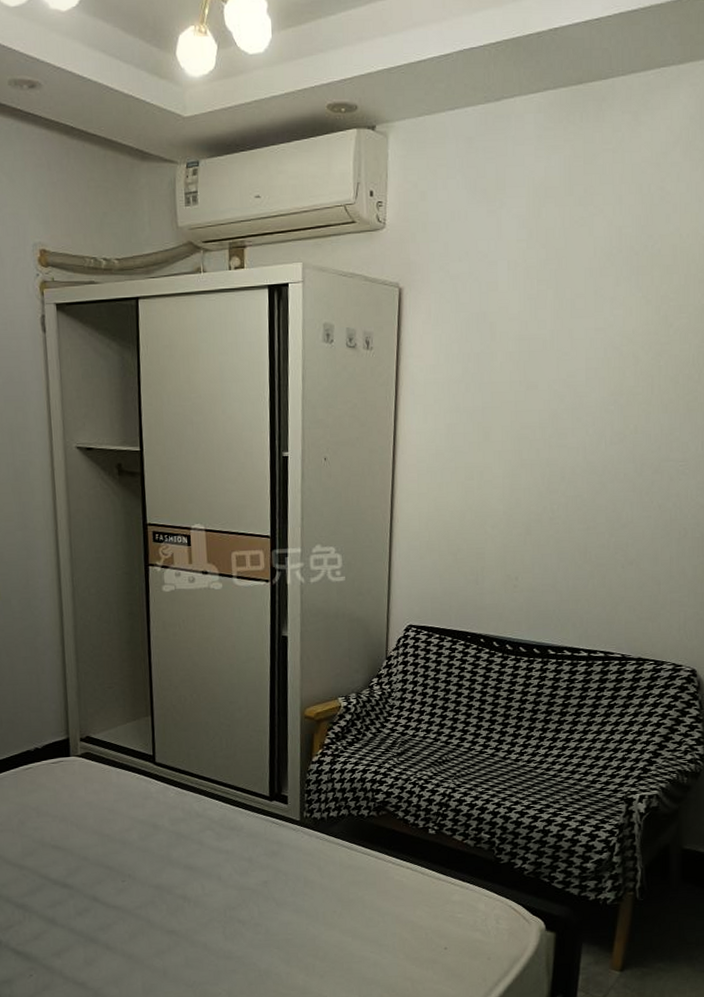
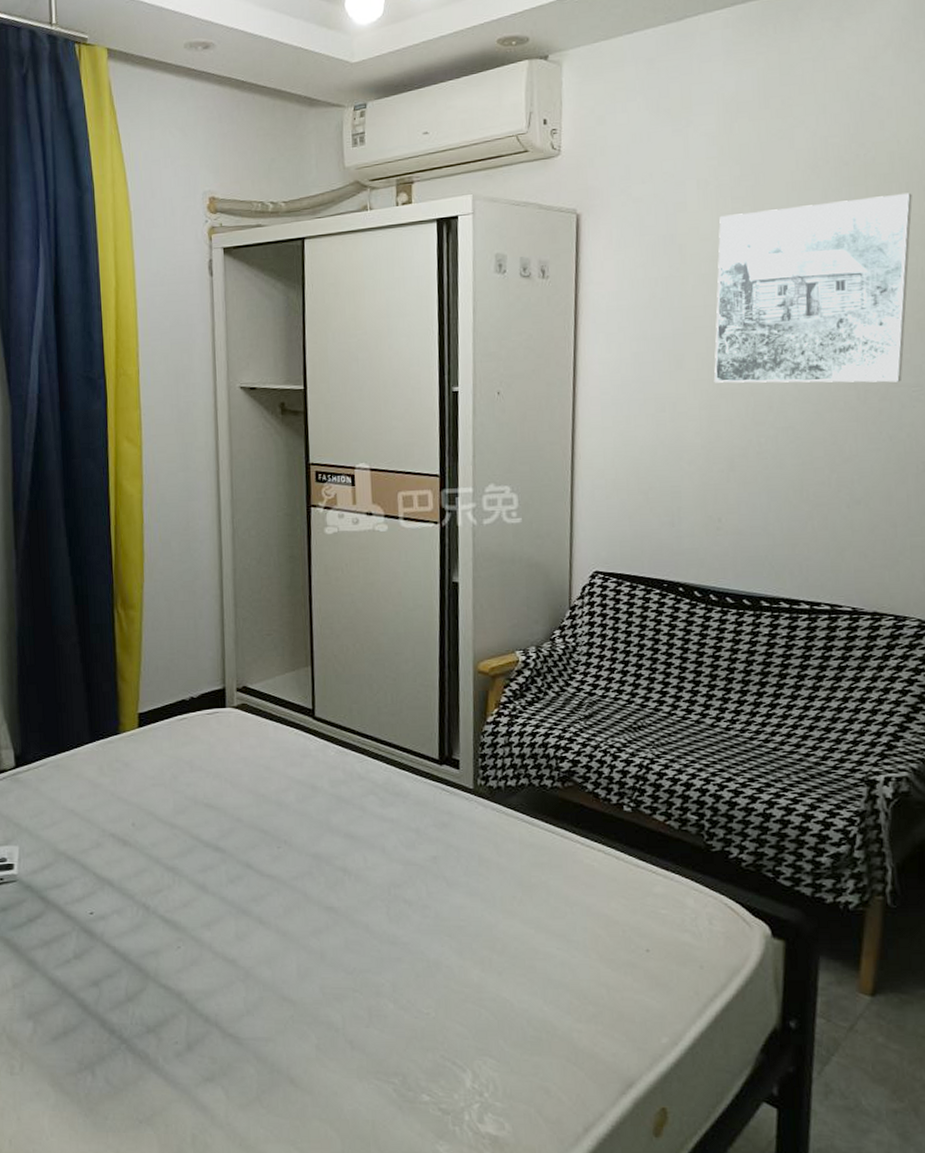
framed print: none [516,284,689,457] -> present [713,192,912,383]

